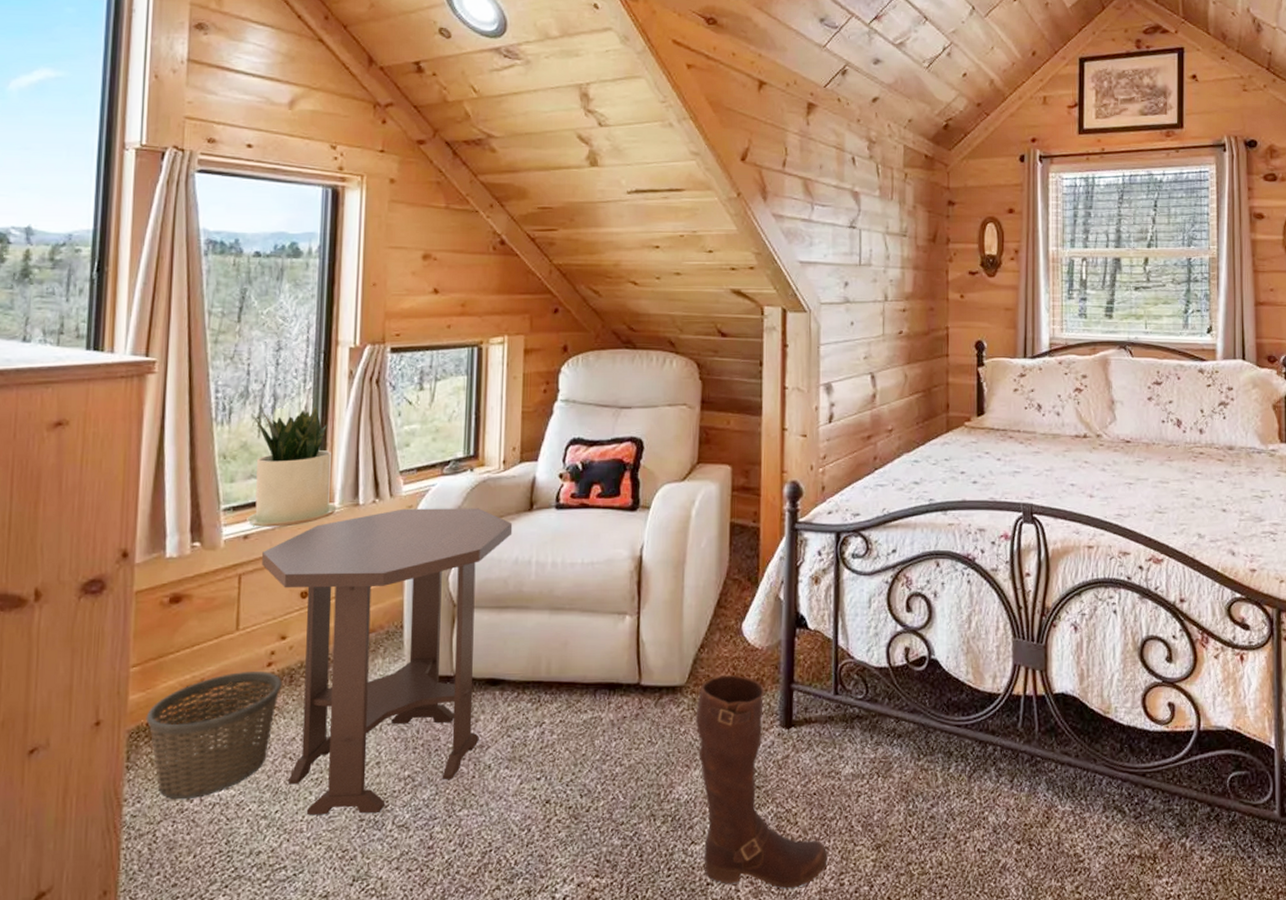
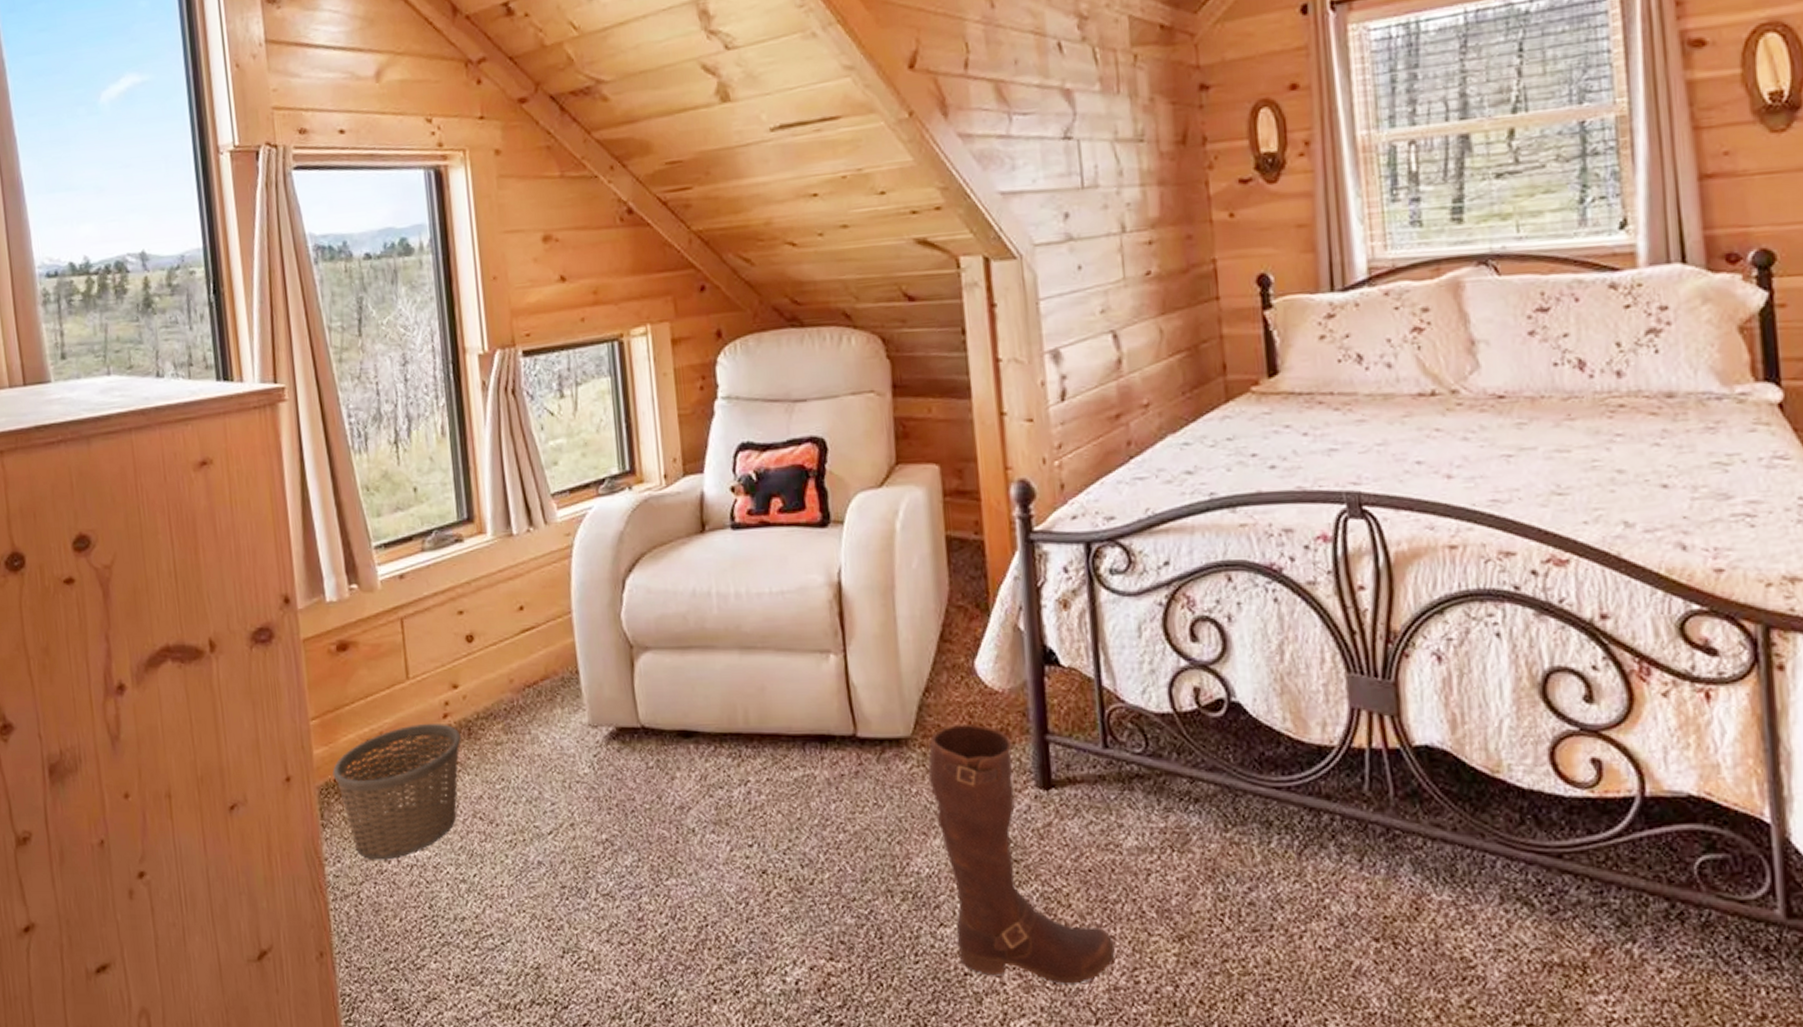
planter: present [247,406,338,527] -> none [391,425,491,565]
side table: present [262,508,513,814] -> none [421,532,686,879]

